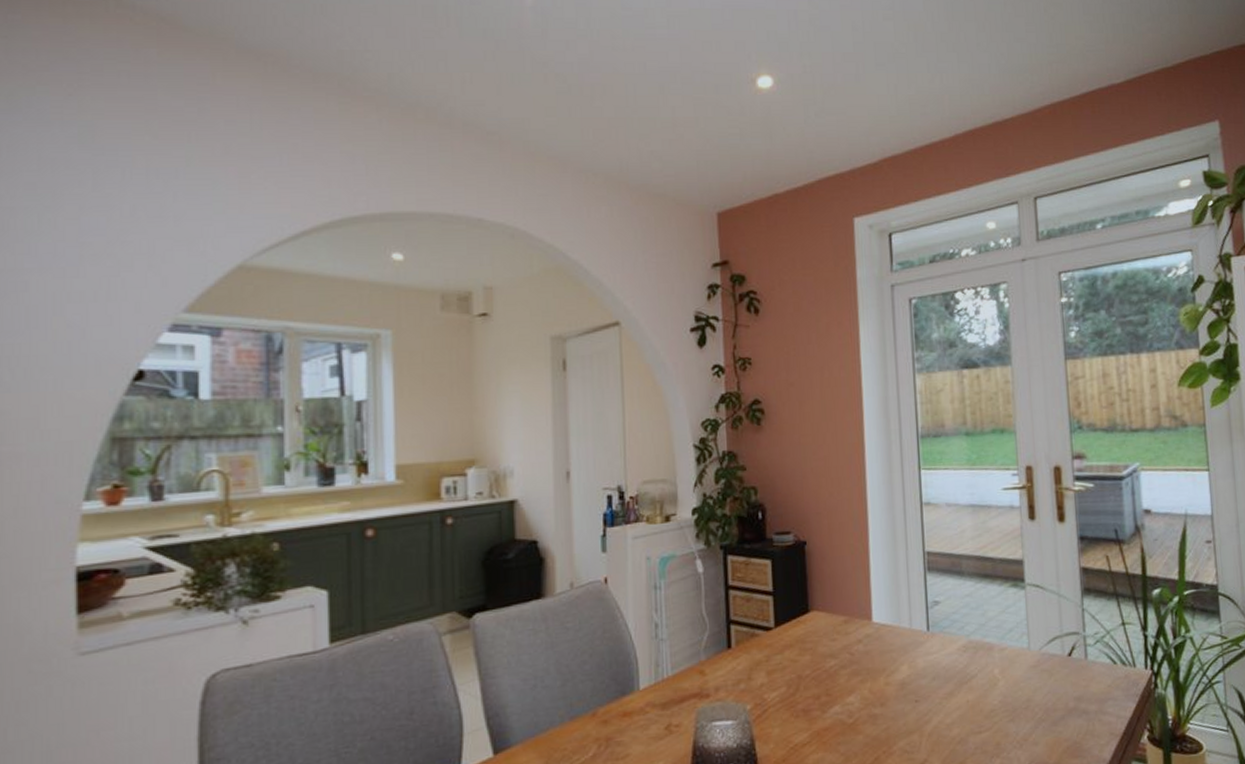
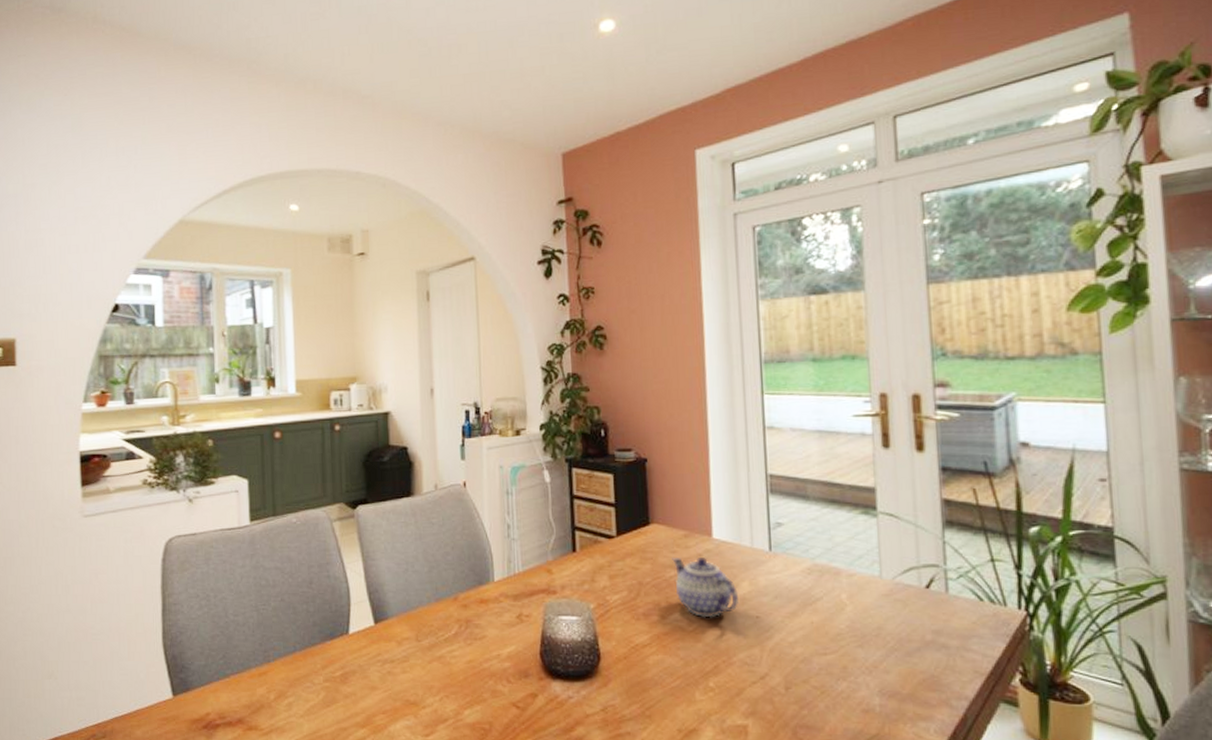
teapot: none [832,643,899,708] -> present [672,558,740,618]

